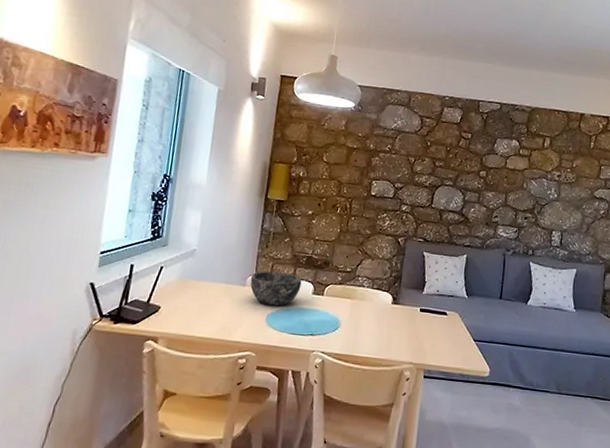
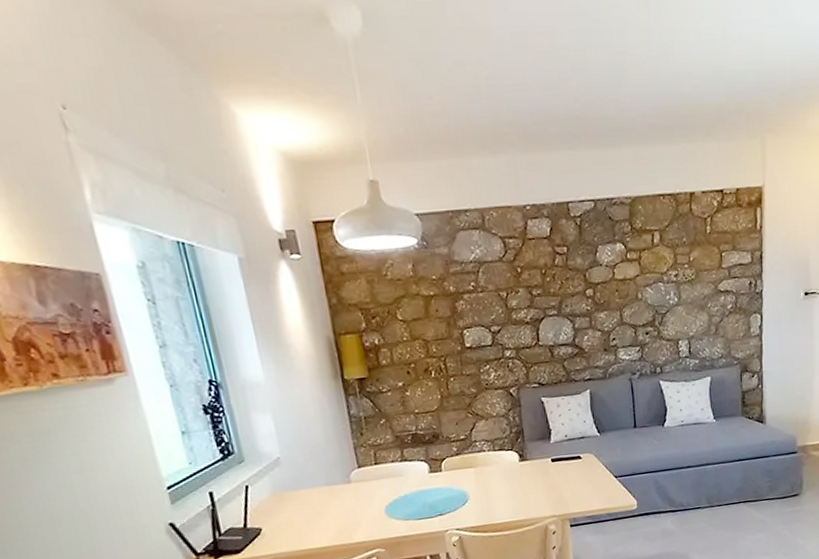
bowl: present [250,271,302,307] -> none [354,457,414,498]

